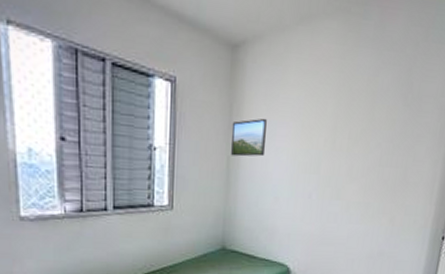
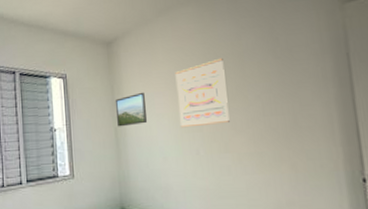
wall art: none [298,93,356,169] -> present [175,58,230,128]

